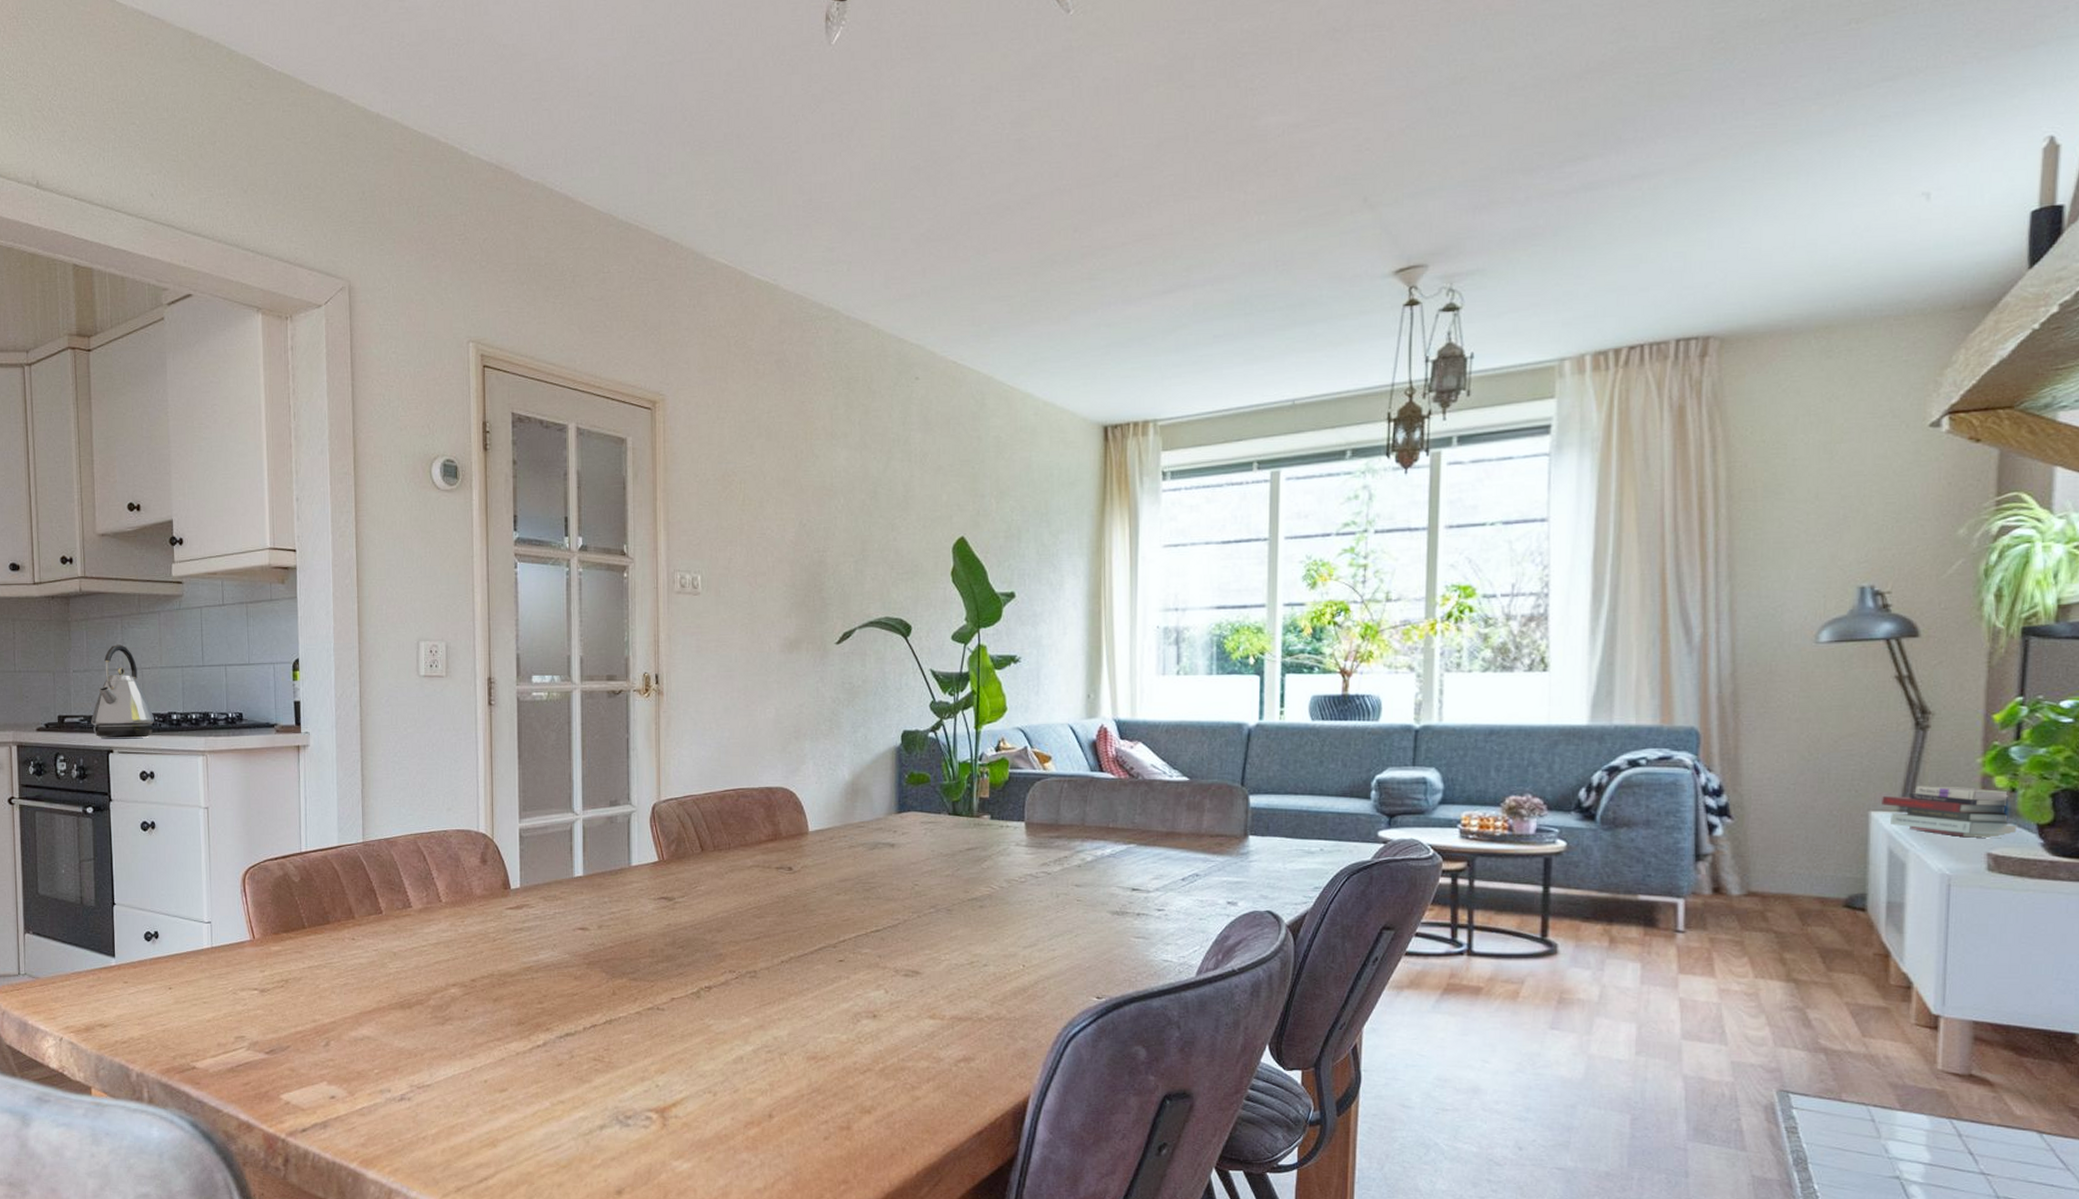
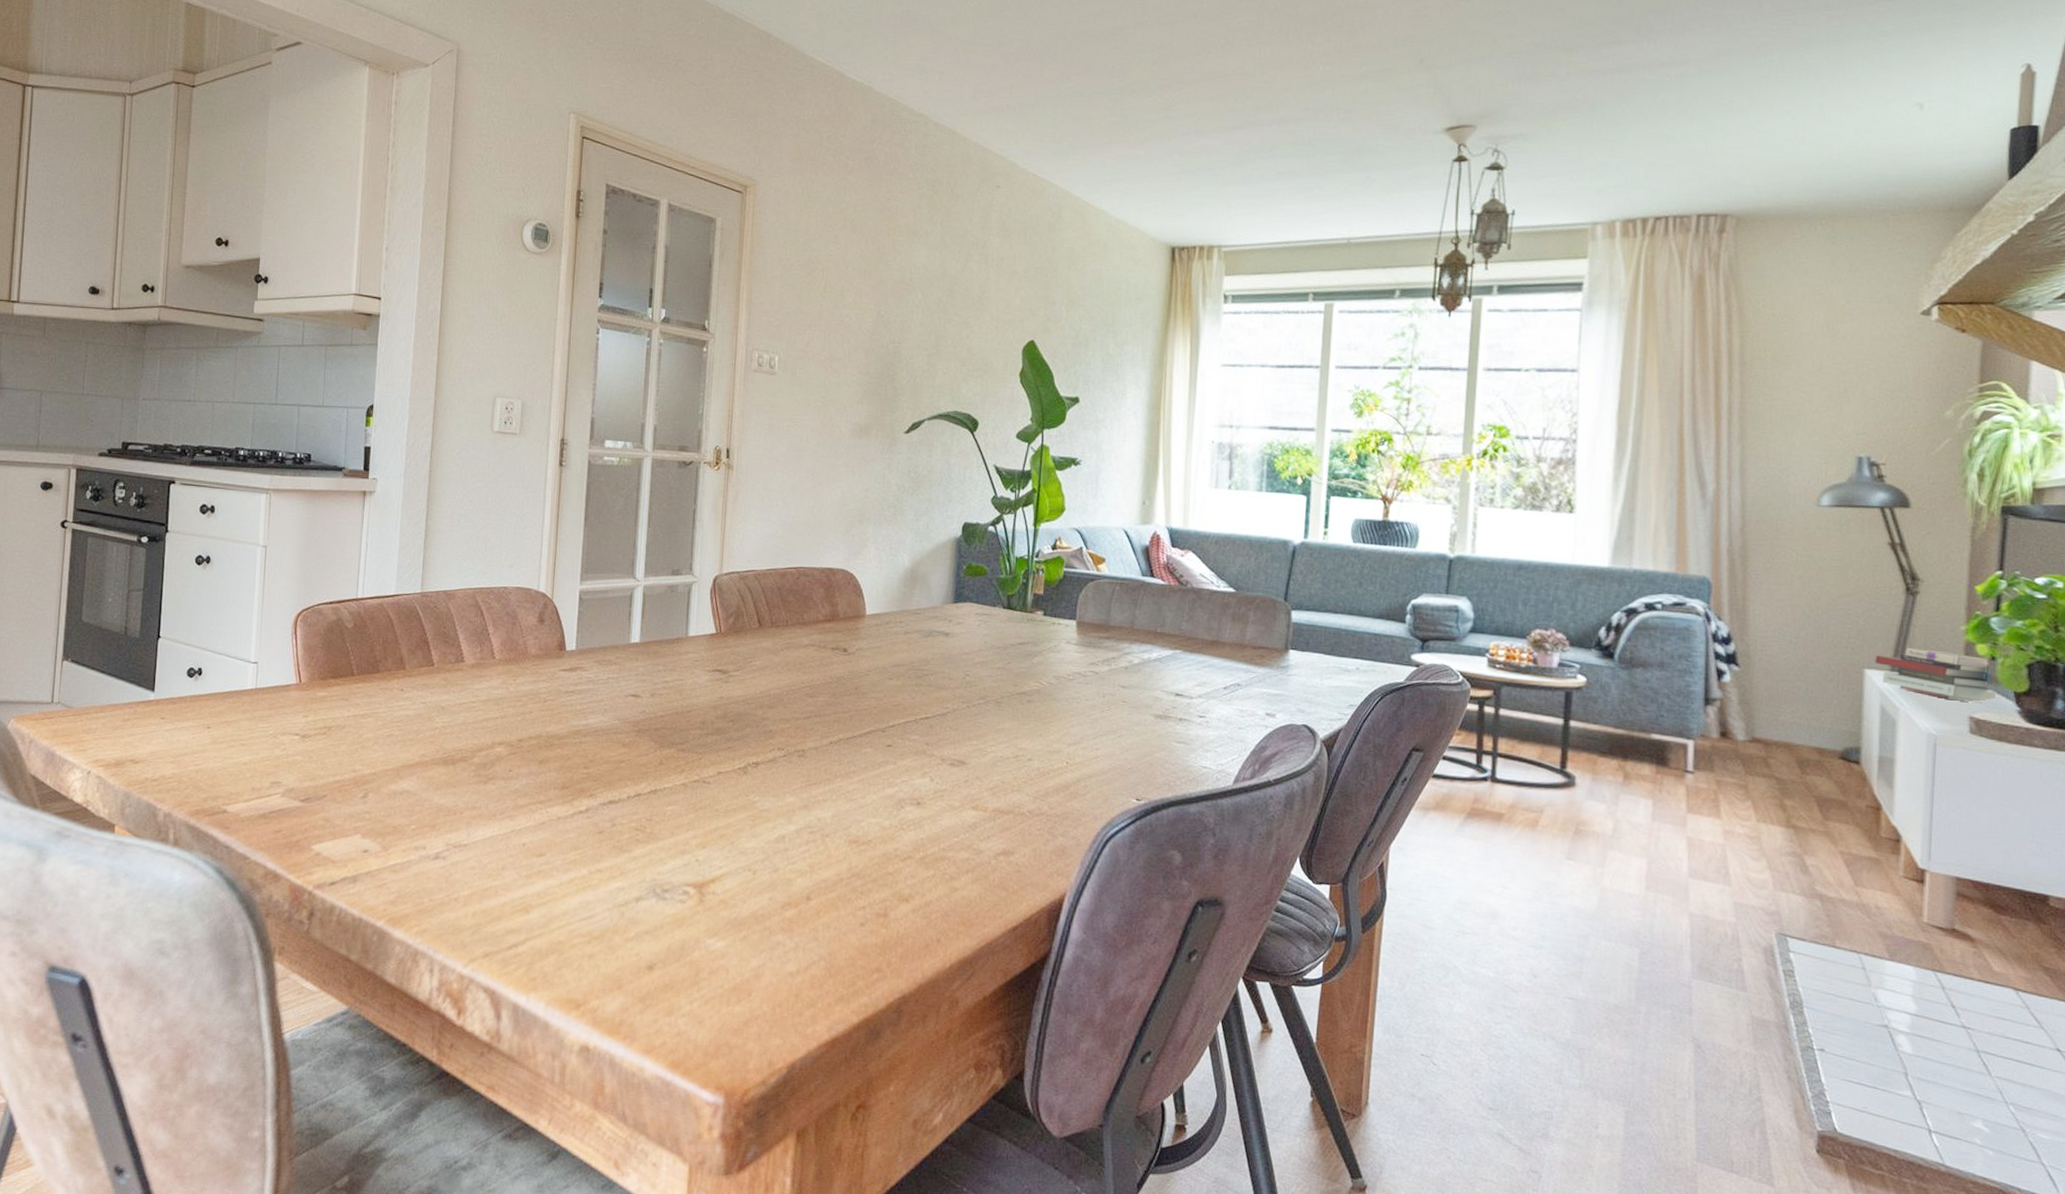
kettle: present [91,644,155,738] -> none [155,376,222,471]

